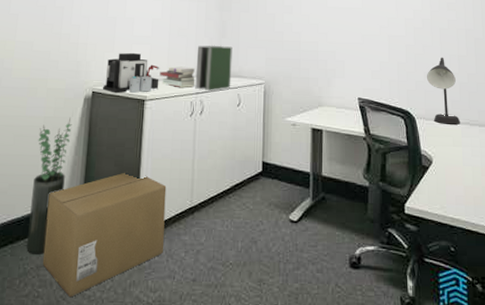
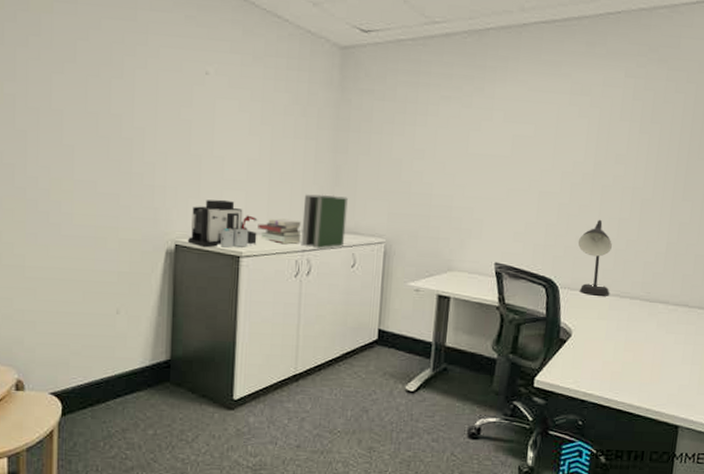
vase: present [27,117,72,254] -> none [109,273,153,418]
box: present [42,172,167,298] -> none [128,336,267,460]

